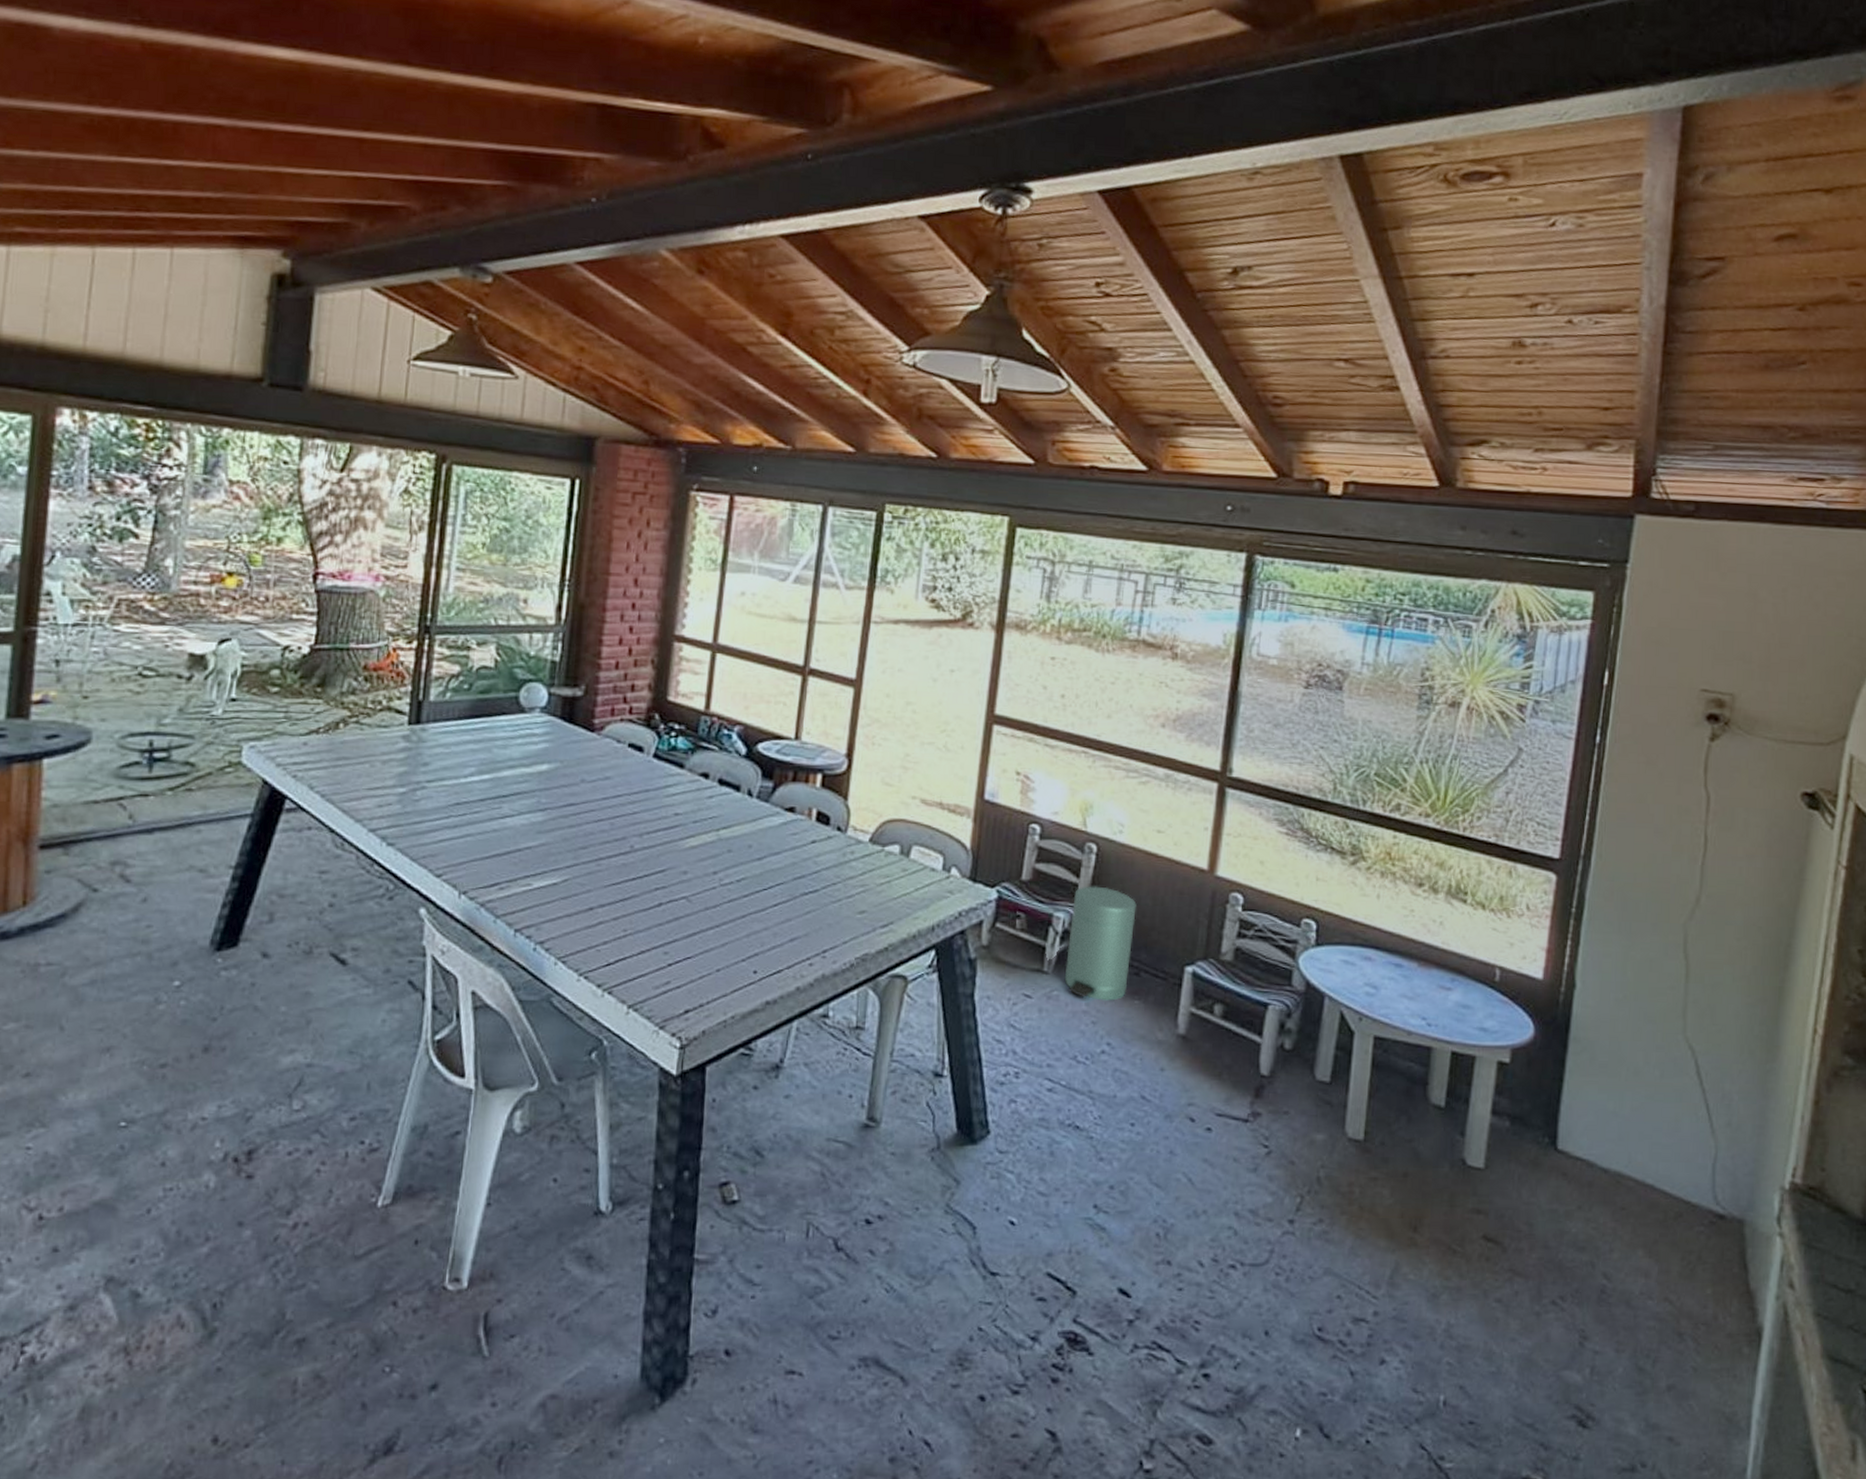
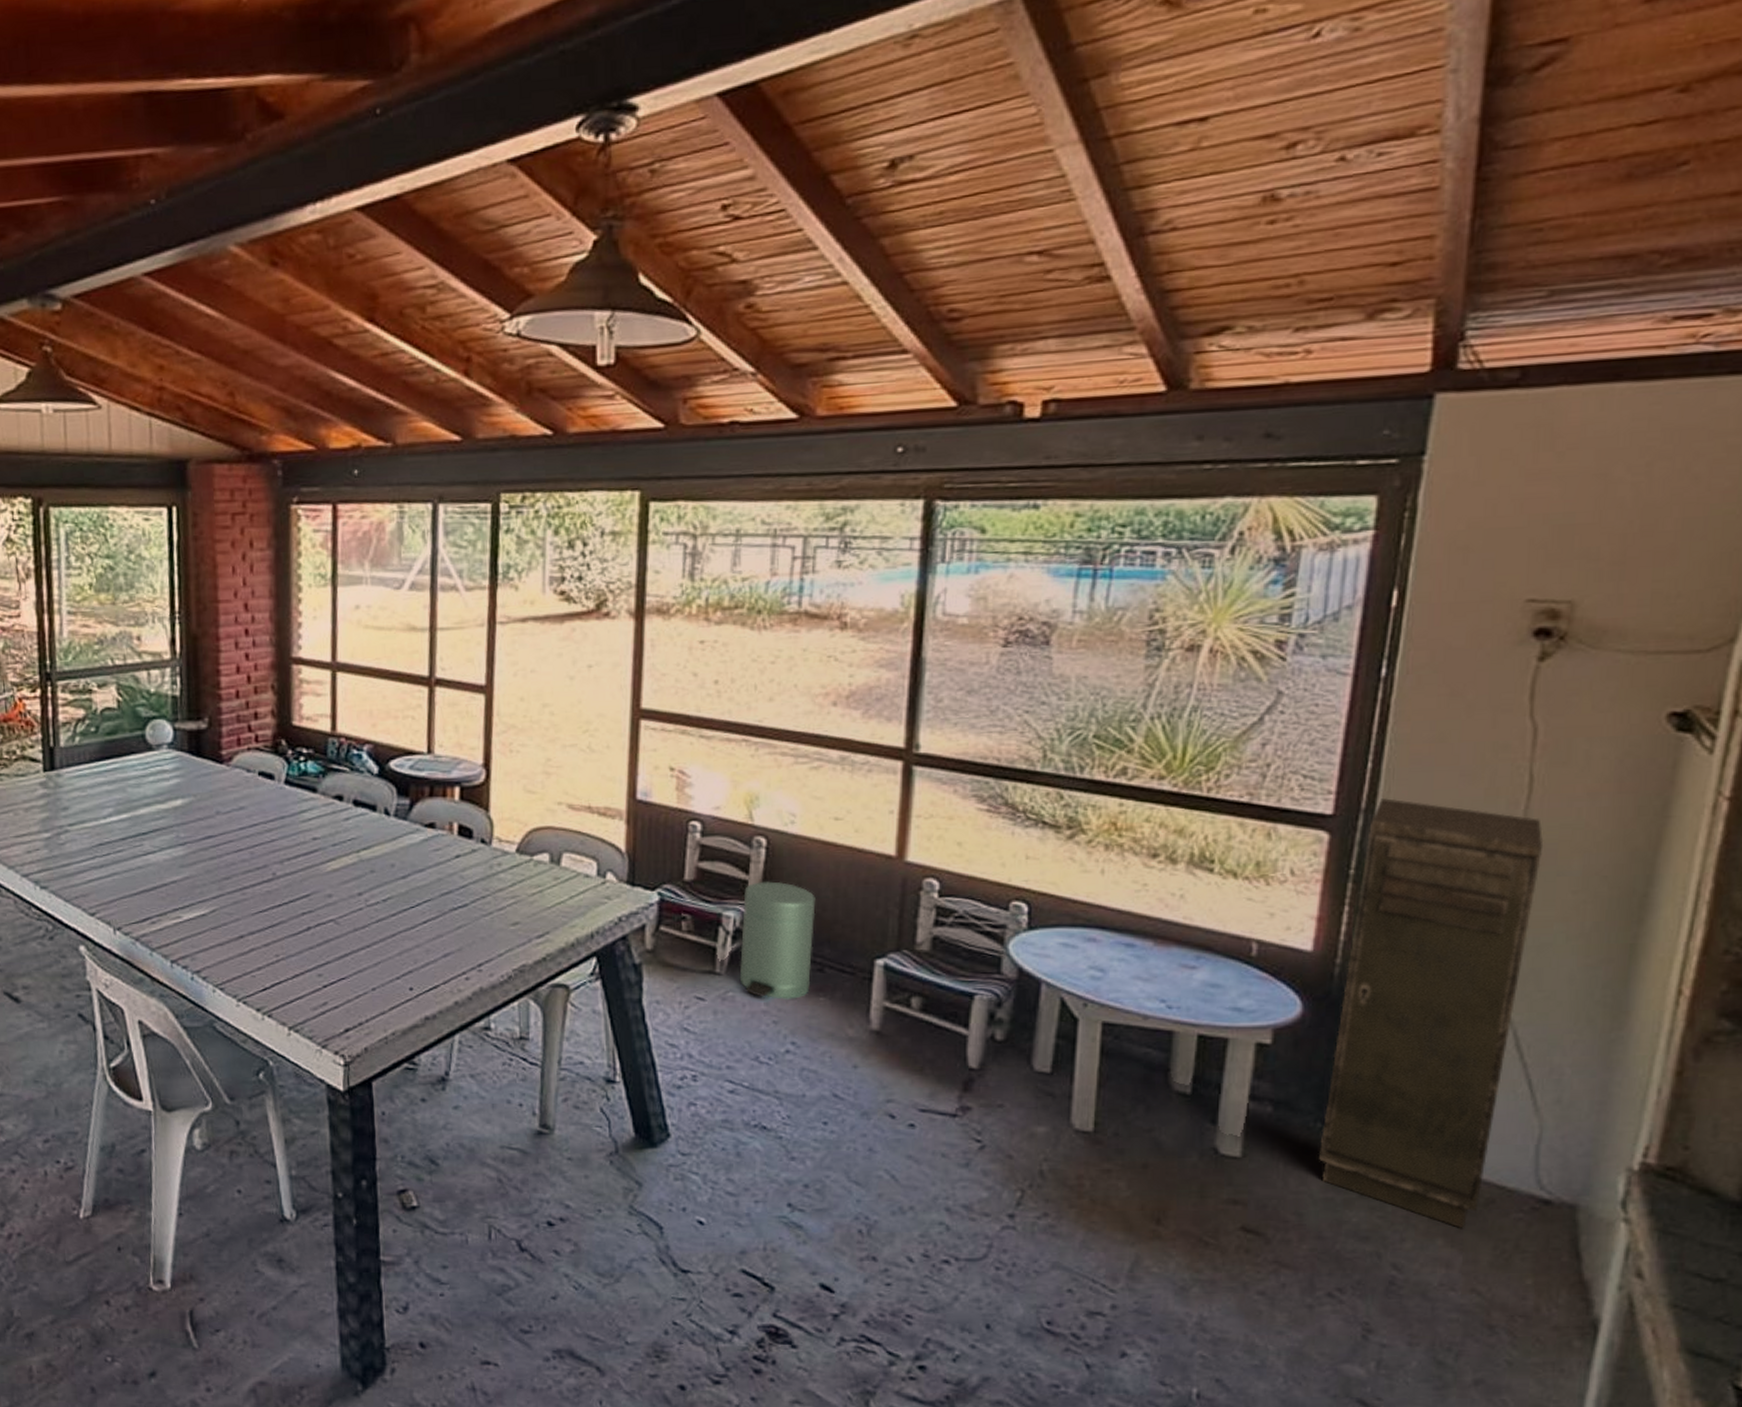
storage cabinet: none [1546,847,1716,1241] -> present [1319,798,1544,1229]

